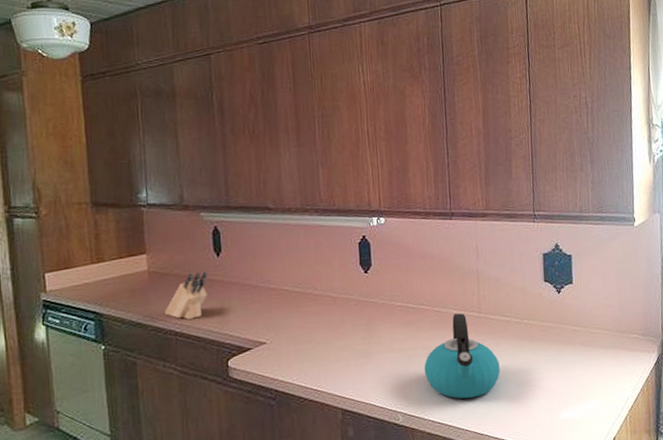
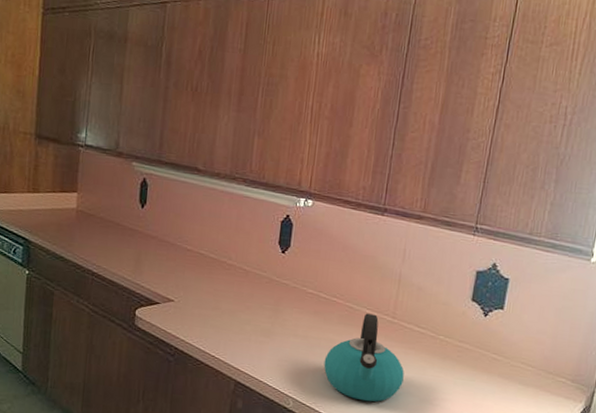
knife block: present [165,271,208,320] -> none [86,218,131,263]

